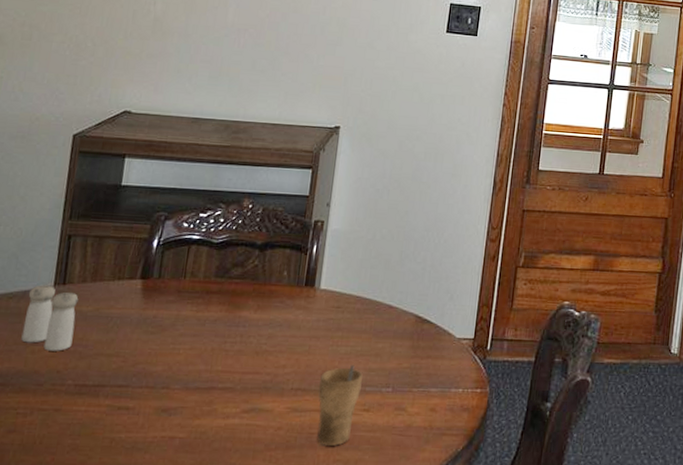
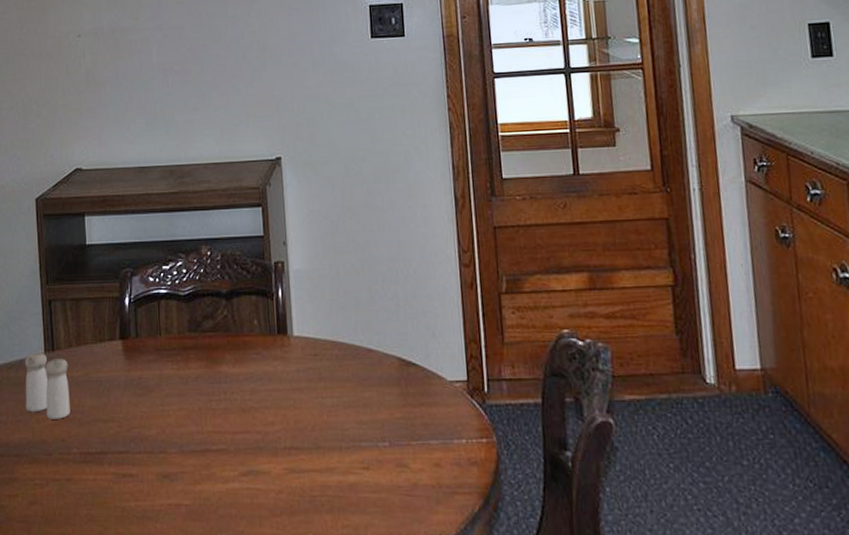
cup: present [317,365,363,447] -> none [311,418,356,511]

